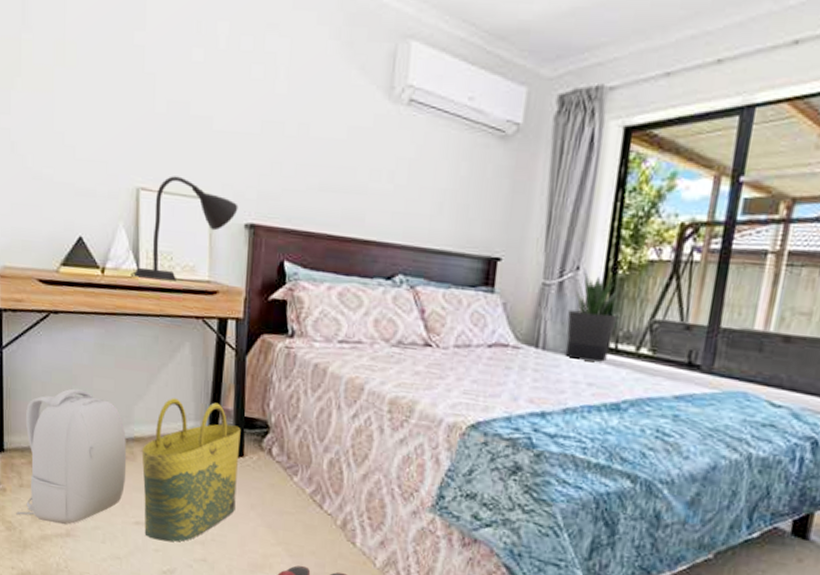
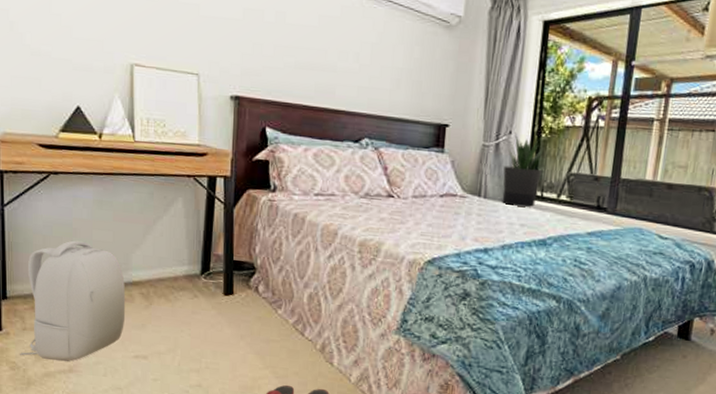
desk lamp: present [130,176,238,282] -> none [126,54,224,145]
tote bag: present [141,398,241,542] -> none [140,246,230,372]

